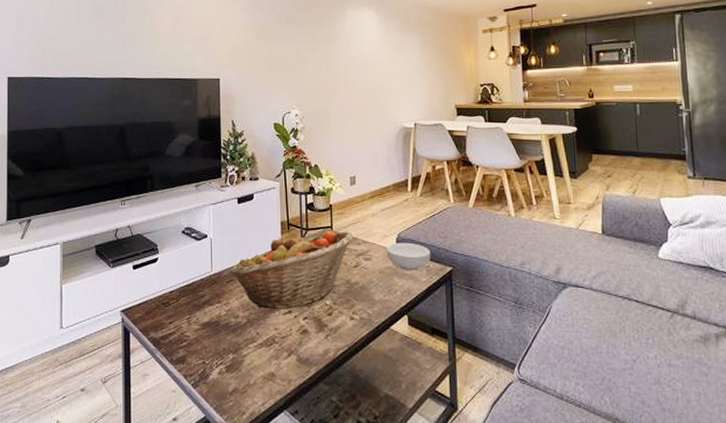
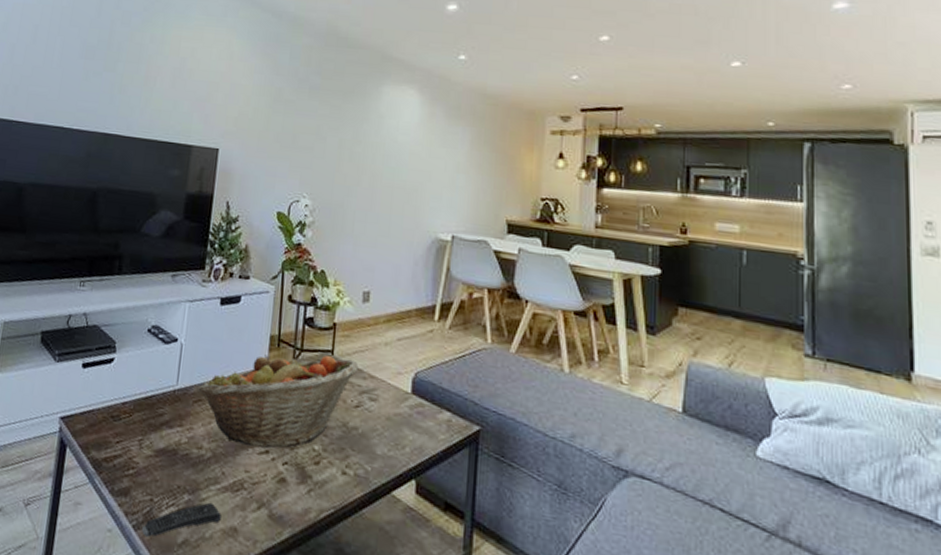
remote control: none [200,357,261,391] -> present [142,502,221,537]
cereal bowl: present [386,242,430,271] -> none [397,383,454,425]

